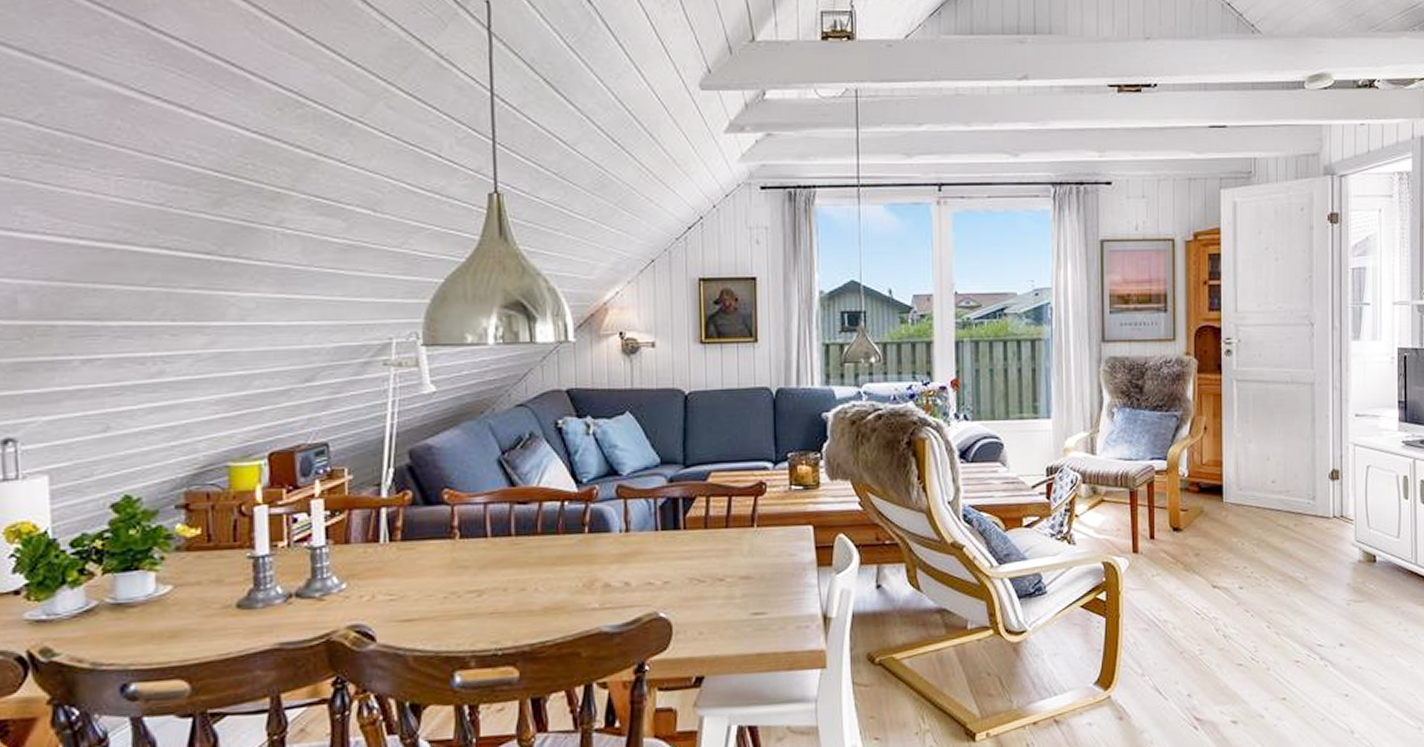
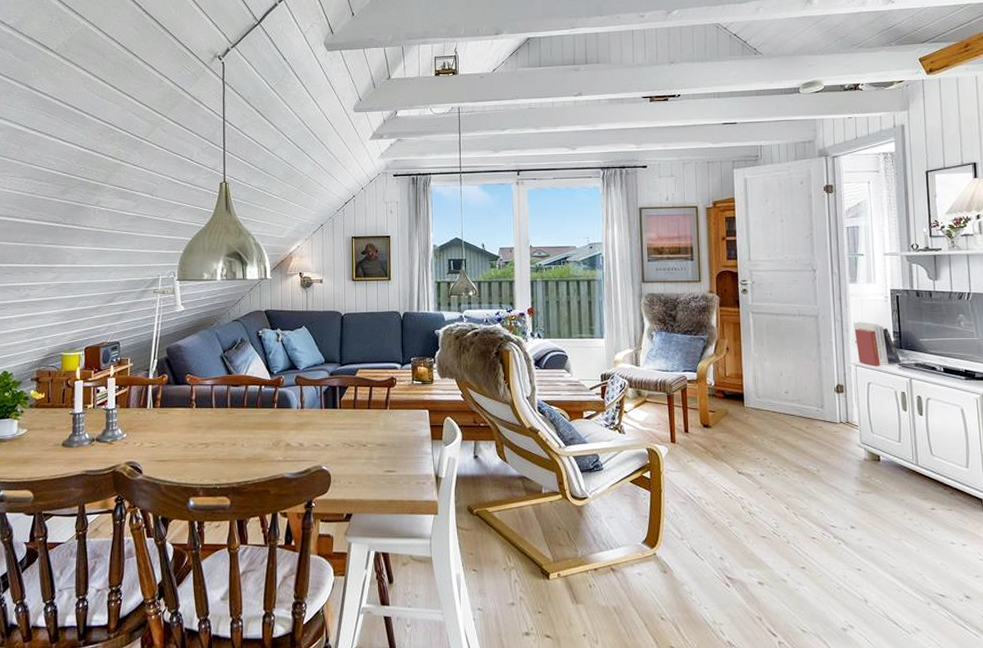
books: none [1354,390,1406,445] -> present [854,322,902,366]

